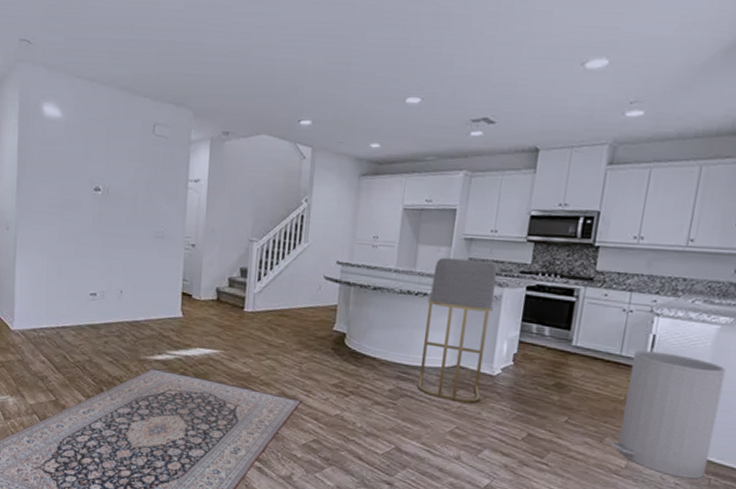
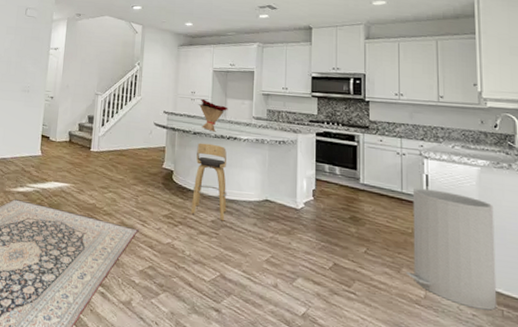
bar stool: none [366,300,413,390] -> present [191,142,227,221]
flower bouquet: none [381,245,419,287] -> present [198,98,228,132]
bar stool: present [417,257,497,404] -> none [235,108,291,234]

